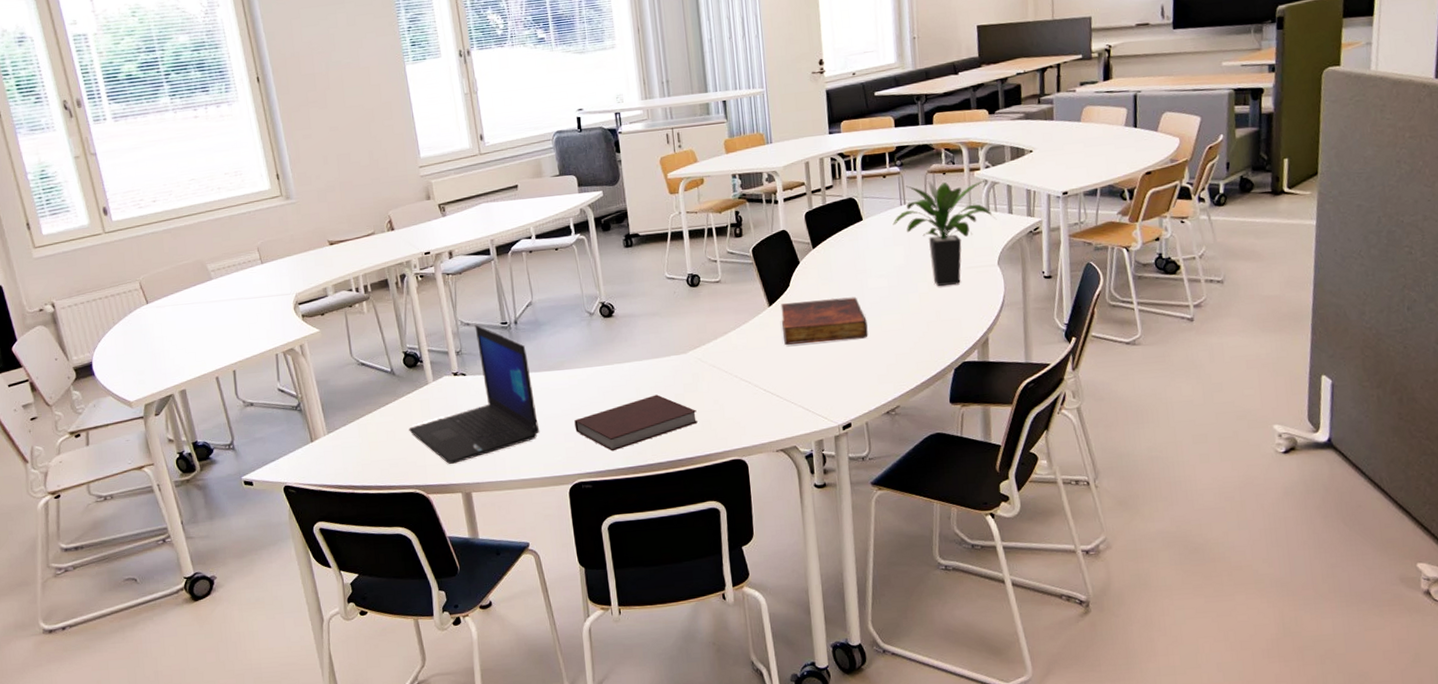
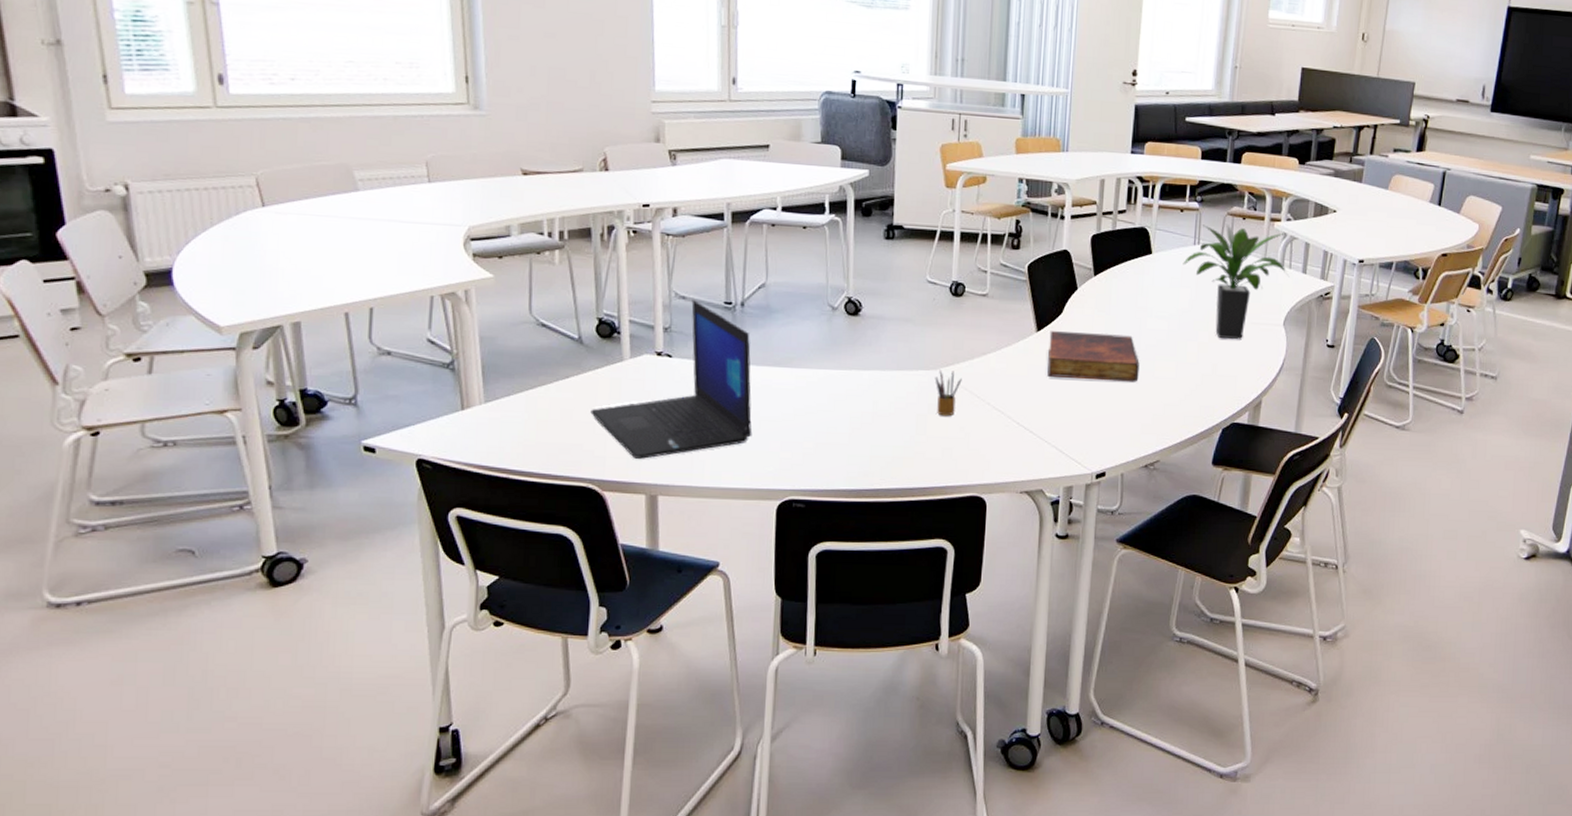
notebook: present [574,394,698,451] -> none [795,411,939,469]
pencil box: none [685,352,710,393] -> present [935,370,962,416]

